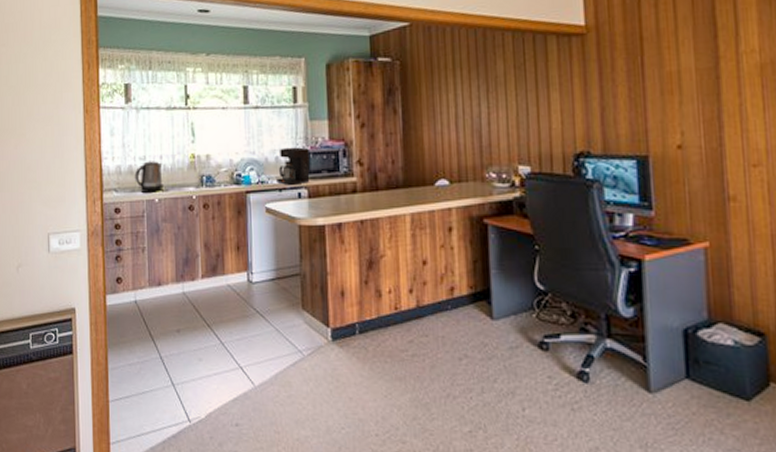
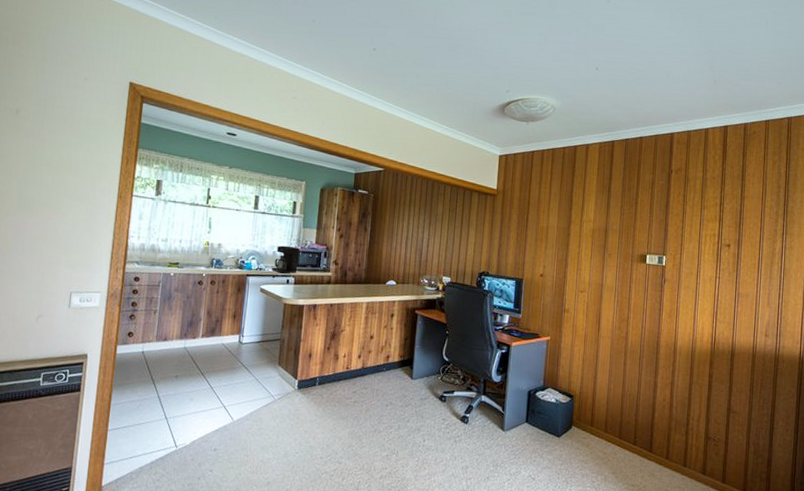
kettle: present [134,161,163,192] -> none [155,243,181,268]

